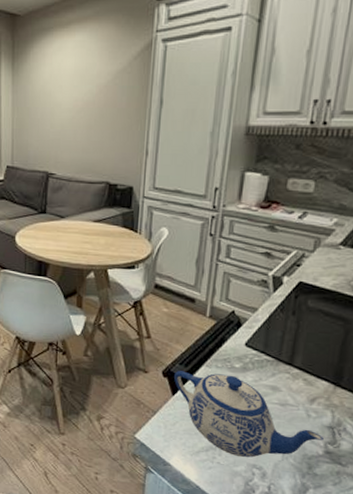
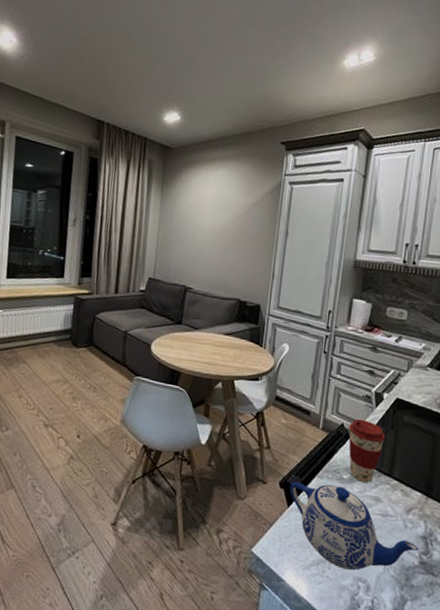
coffee cup: none [241,306,286,372] -> present [349,419,386,483]

